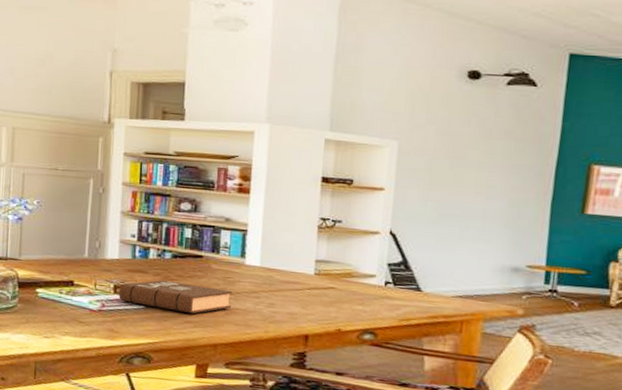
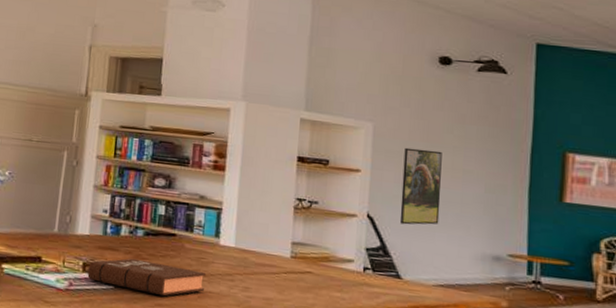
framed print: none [421,164,467,240] -> present [399,147,442,225]

